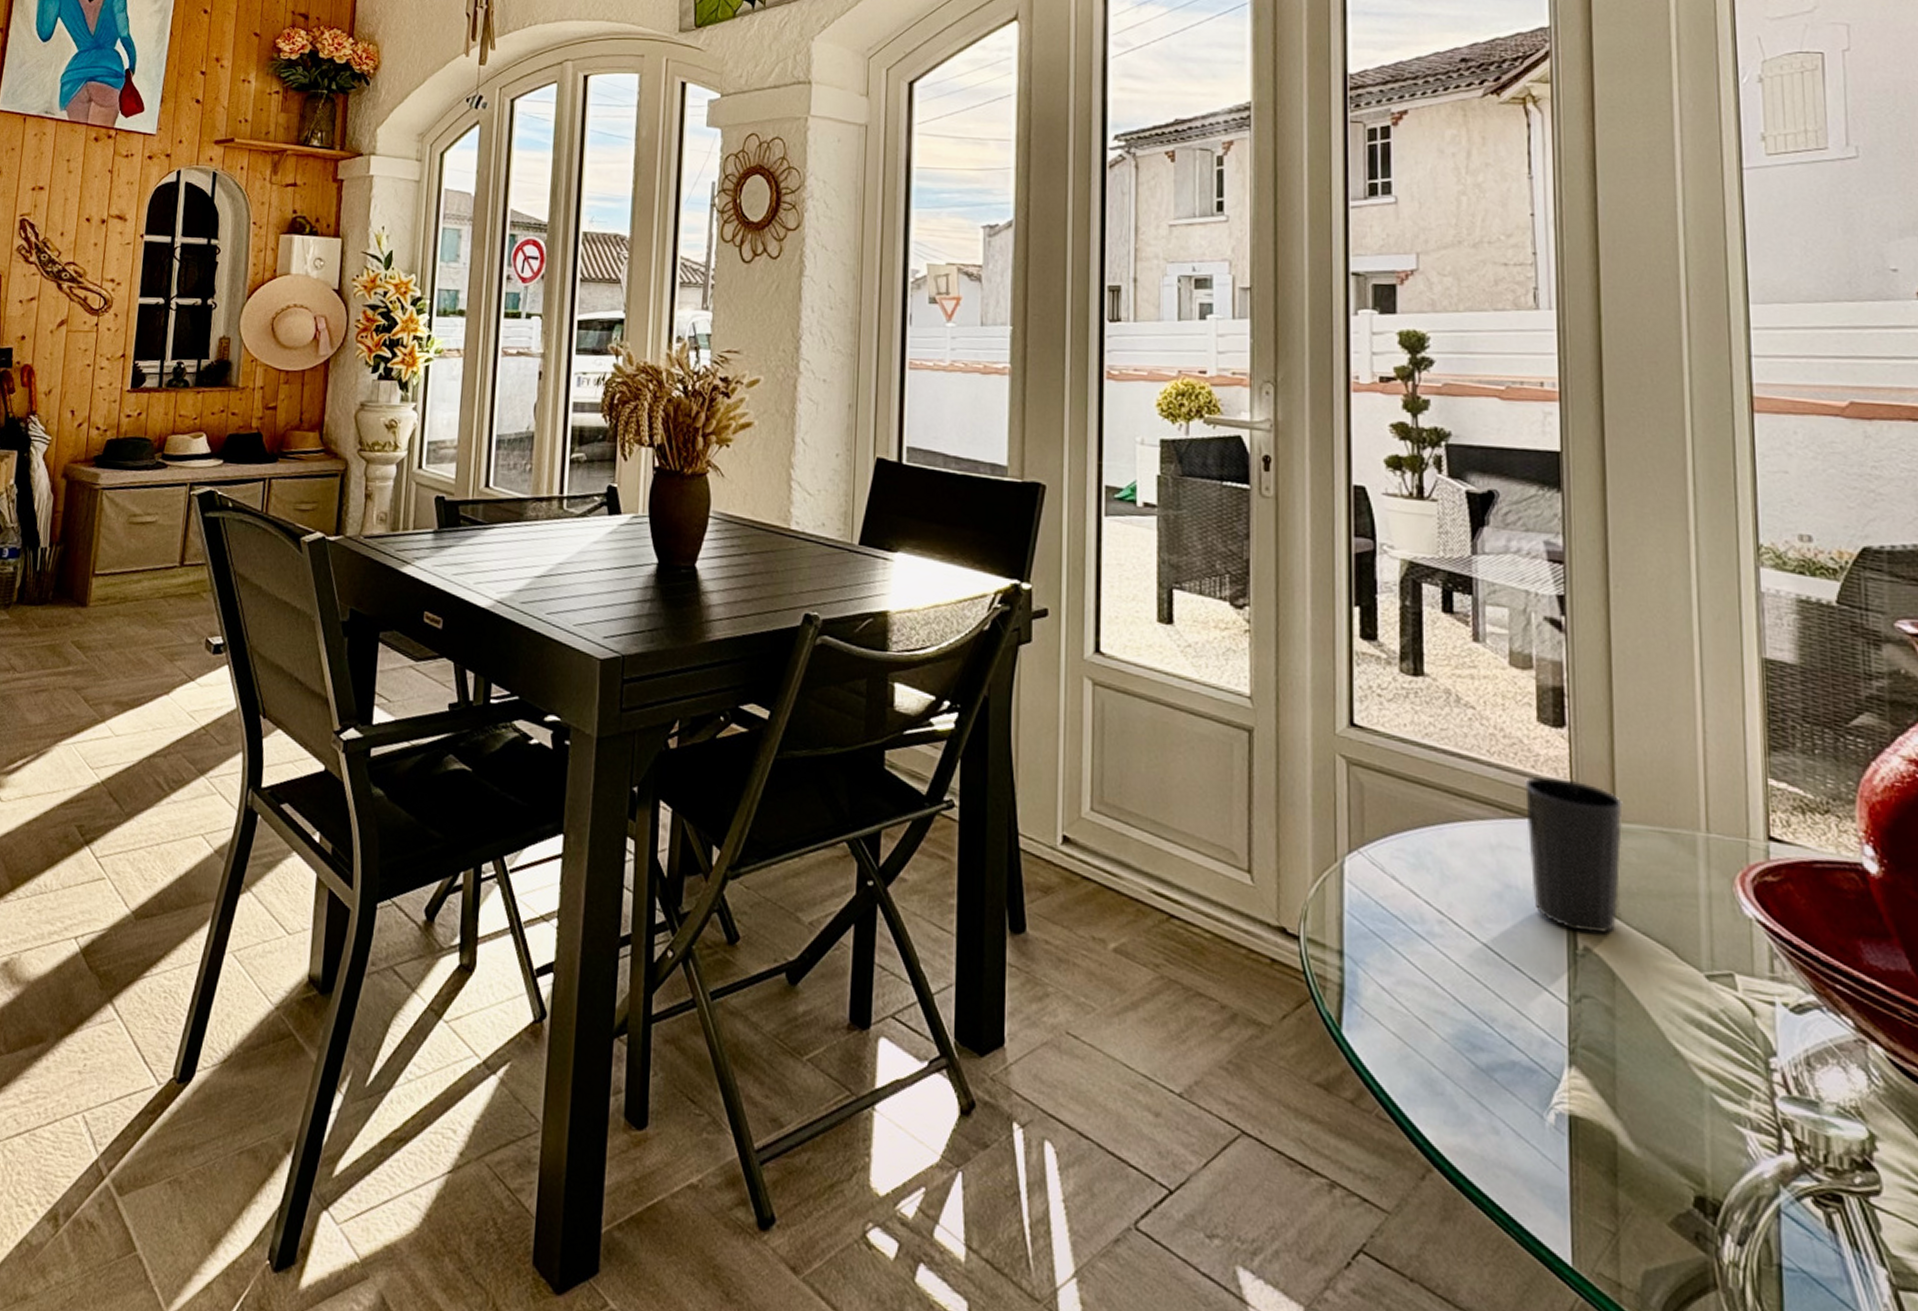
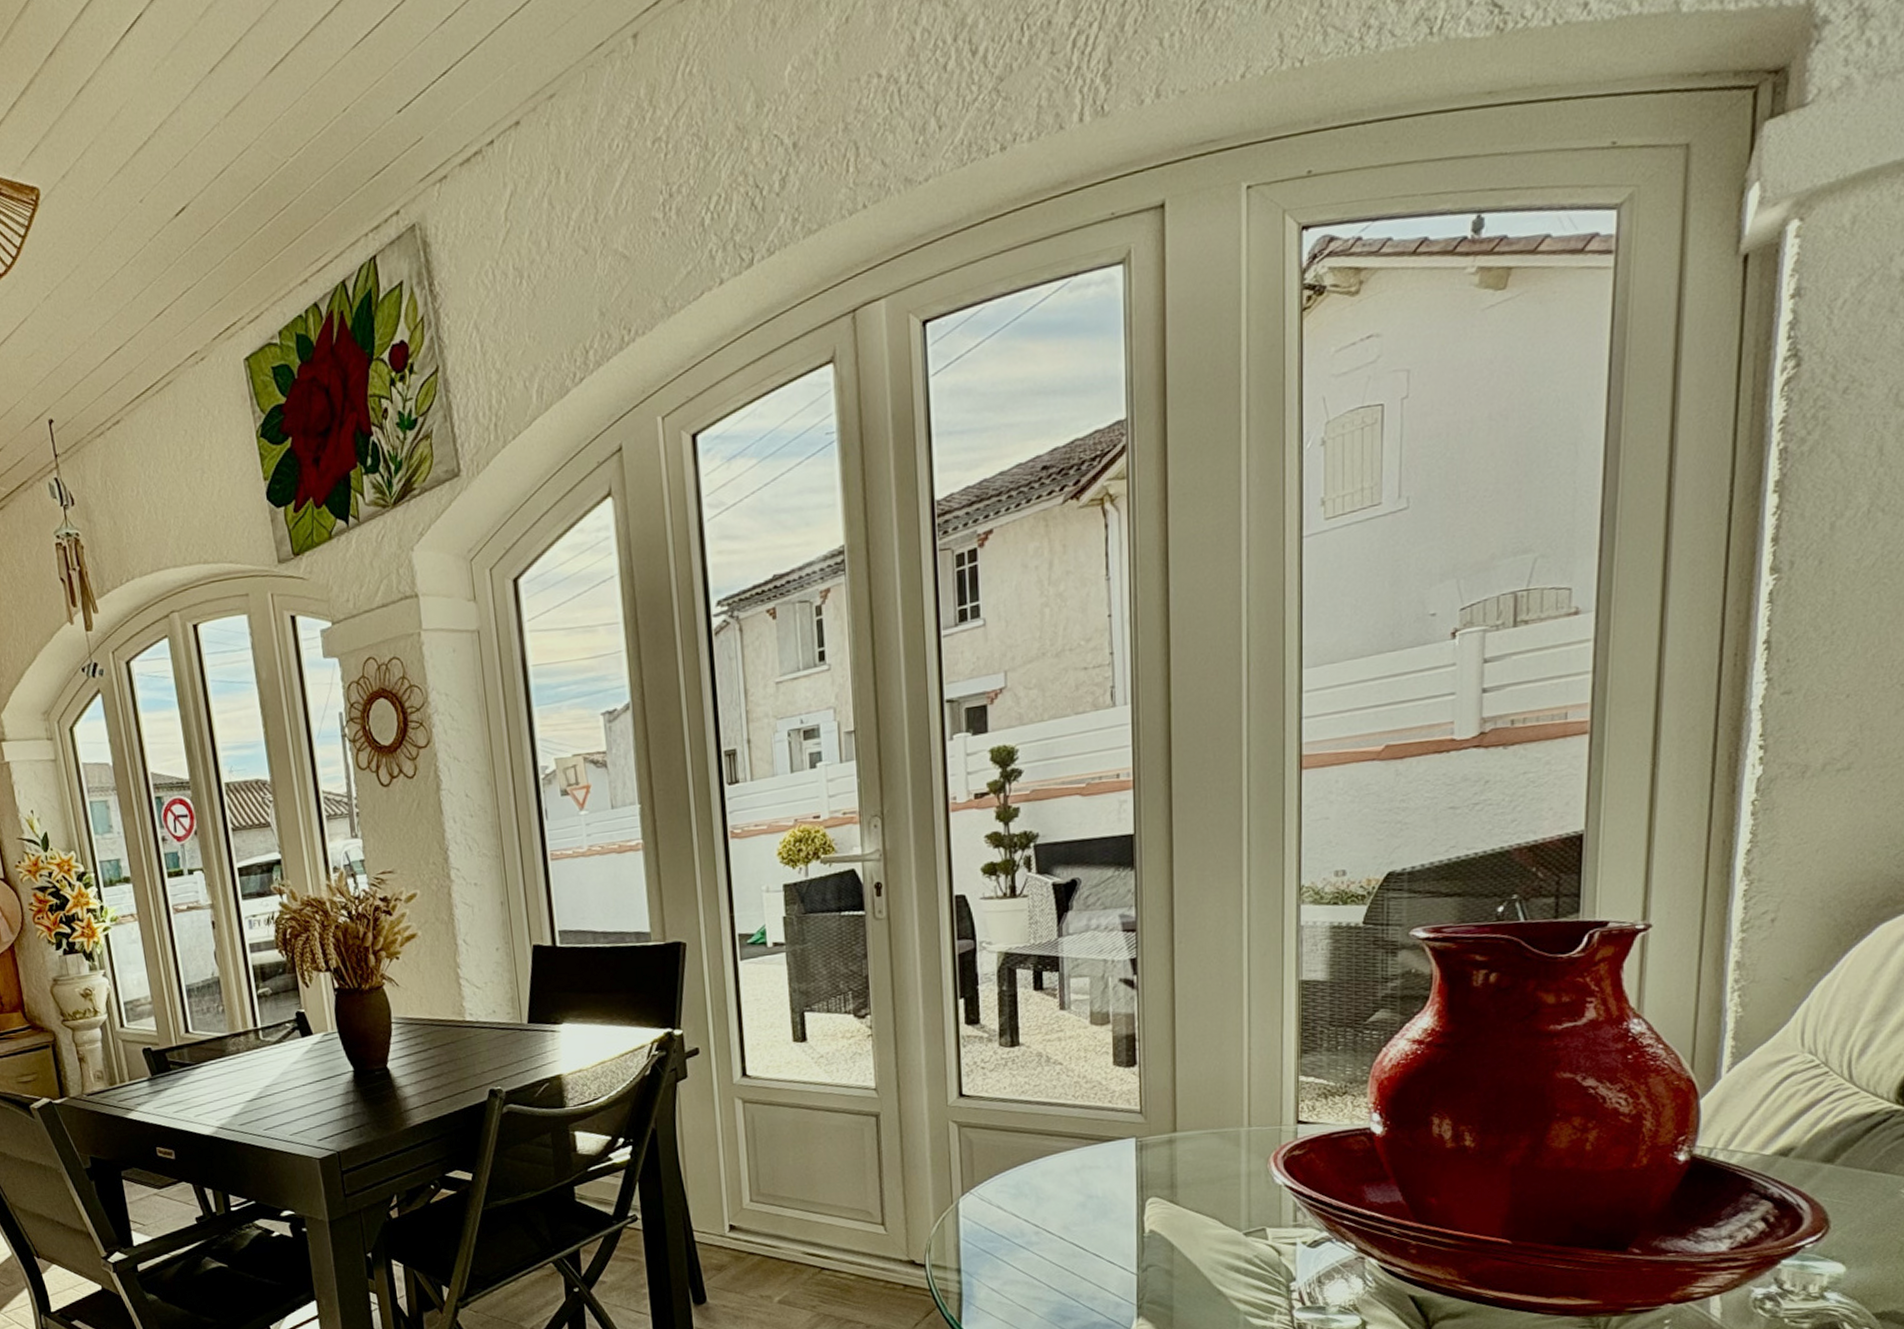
cup: present [1525,776,1623,934] -> none [1103,1106,1182,1220]

